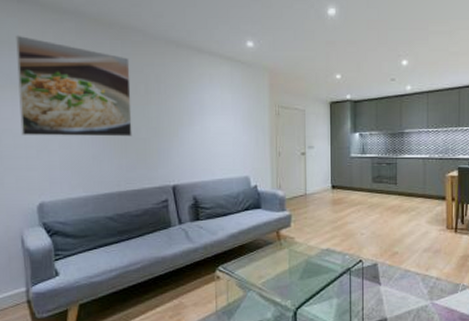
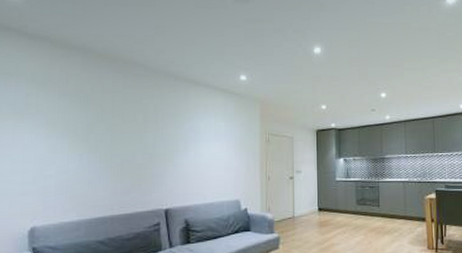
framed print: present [16,35,132,137] -> none [19,68,130,163]

